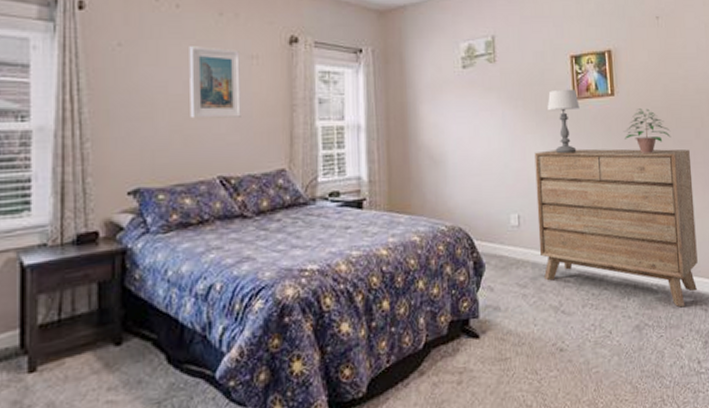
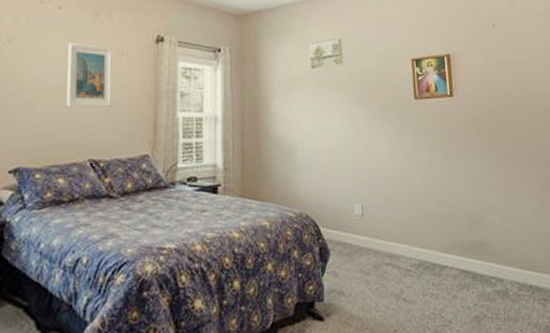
dresser: present [534,148,698,308] -> none [377,145,535,301]
table lamp: present [547,90,580,154] -> none [390,90,420,149]
potted plant: present [624,108,671,154] -> none [463,109,508,152]

